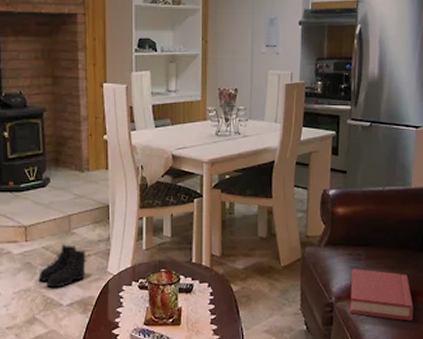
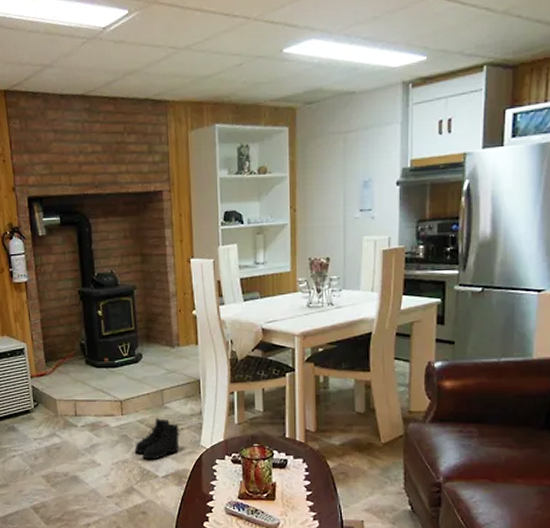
hardback book: present [350,269,414,321] -> none [461,447,537,505]

